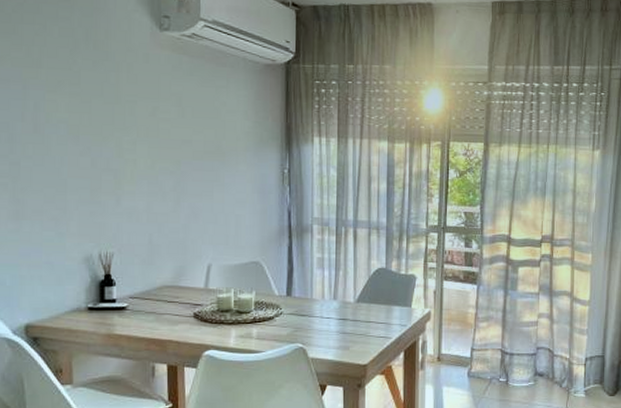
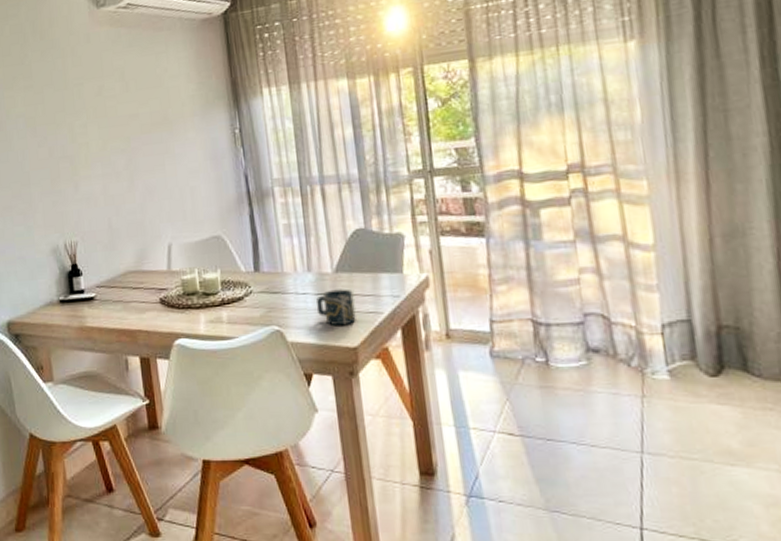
cup: none [338,316,369,347] -> present [317,289,356,326]

